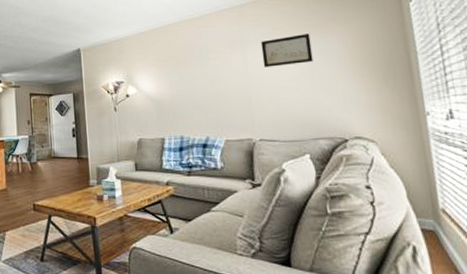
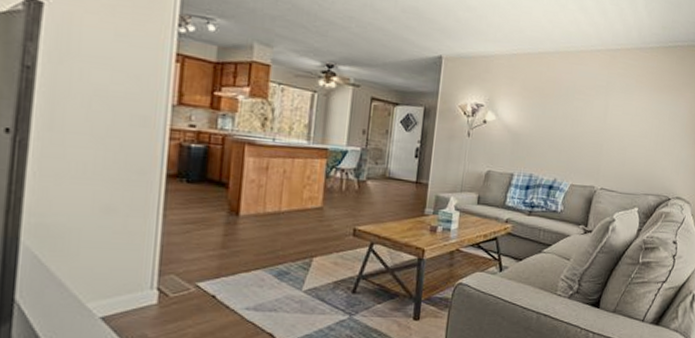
wall art: present [260,33,314,68] -> none [620,91,666,122]

